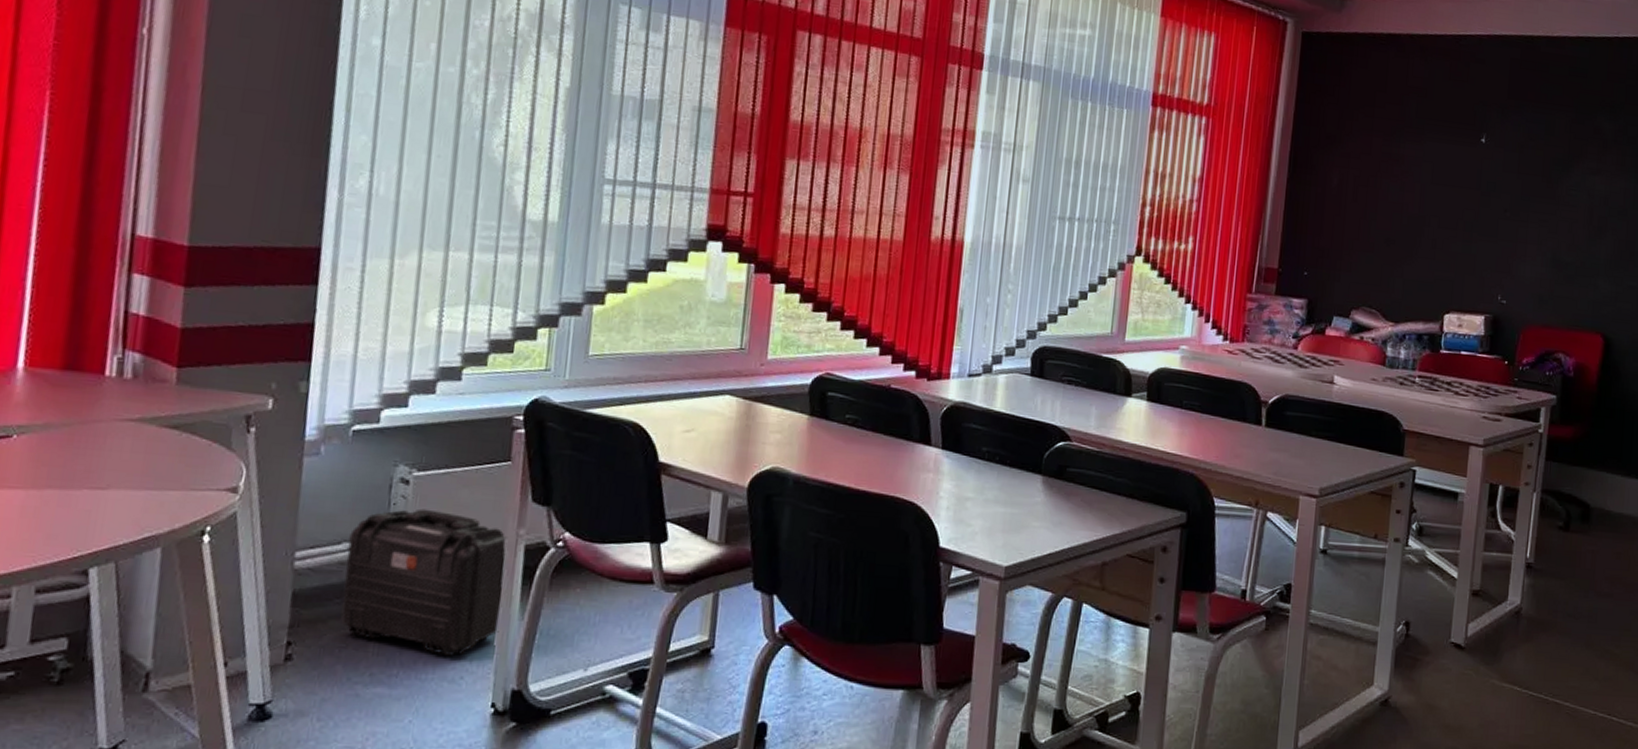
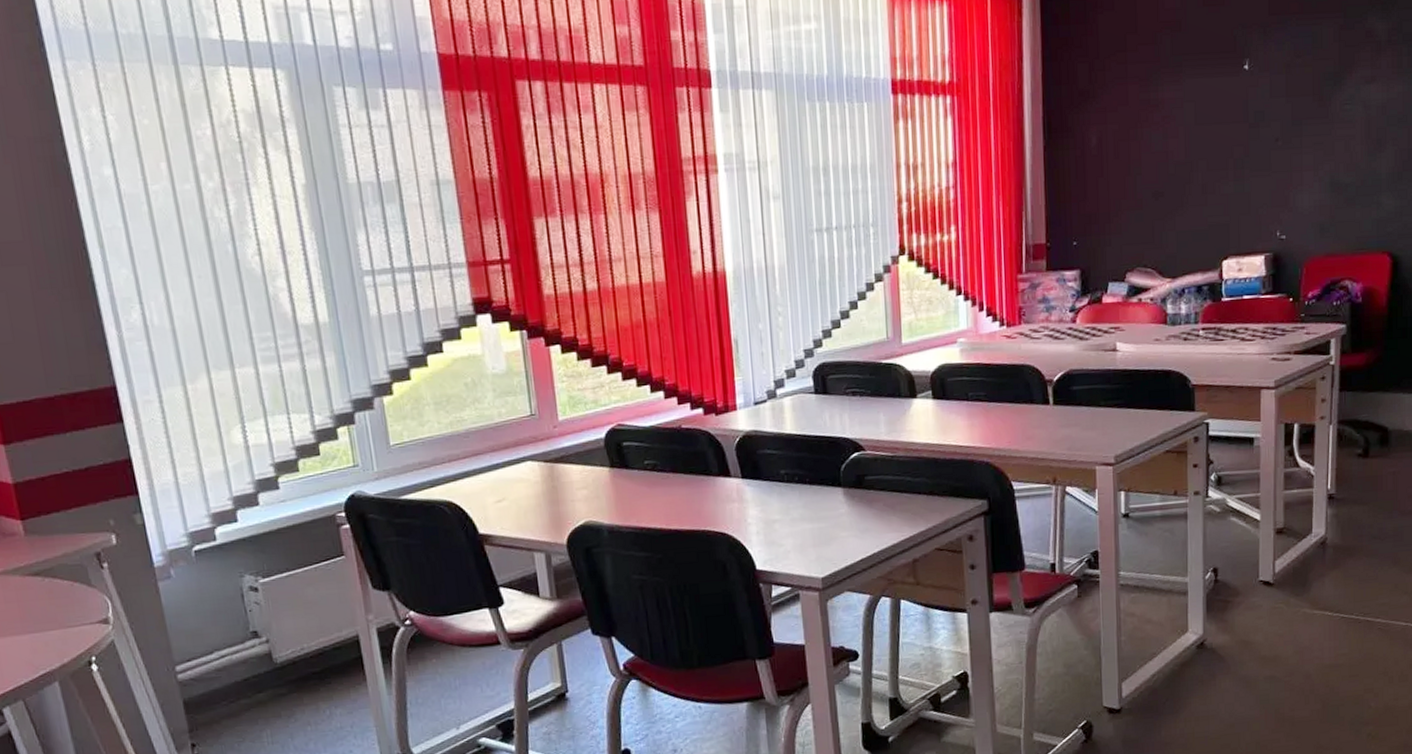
backpack: present [341,508,508,657] -> none [218,610,373,736]

